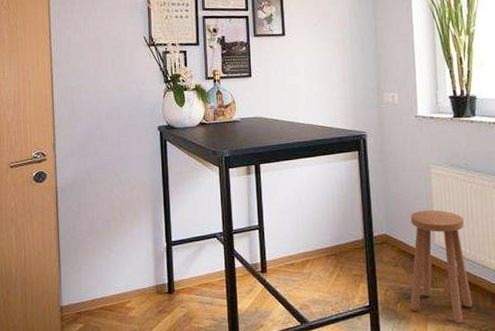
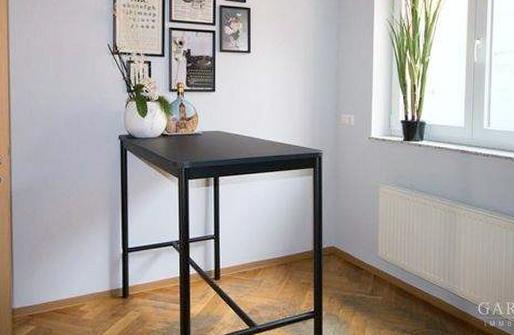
stool: present [410,210,473,324] -> none [351,225,407,328]

